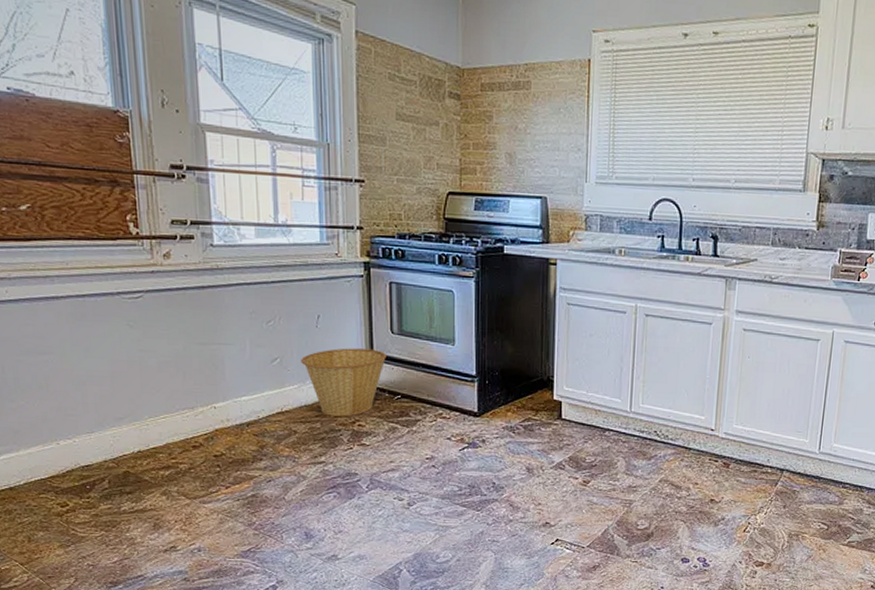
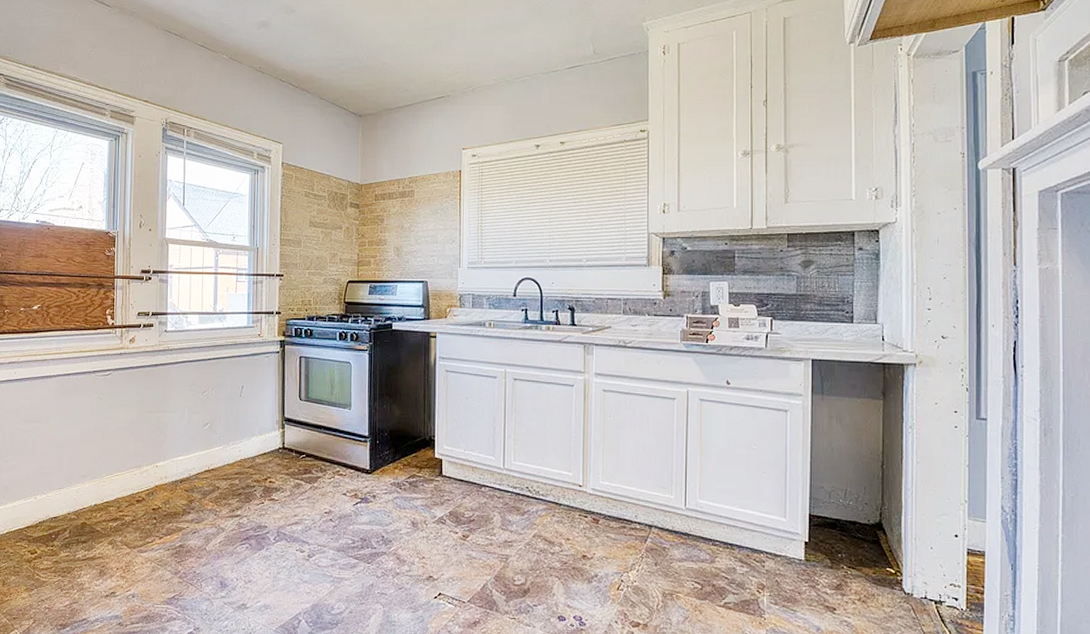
basket: present [301,348,386,416] -> none [227,413,295,474]

